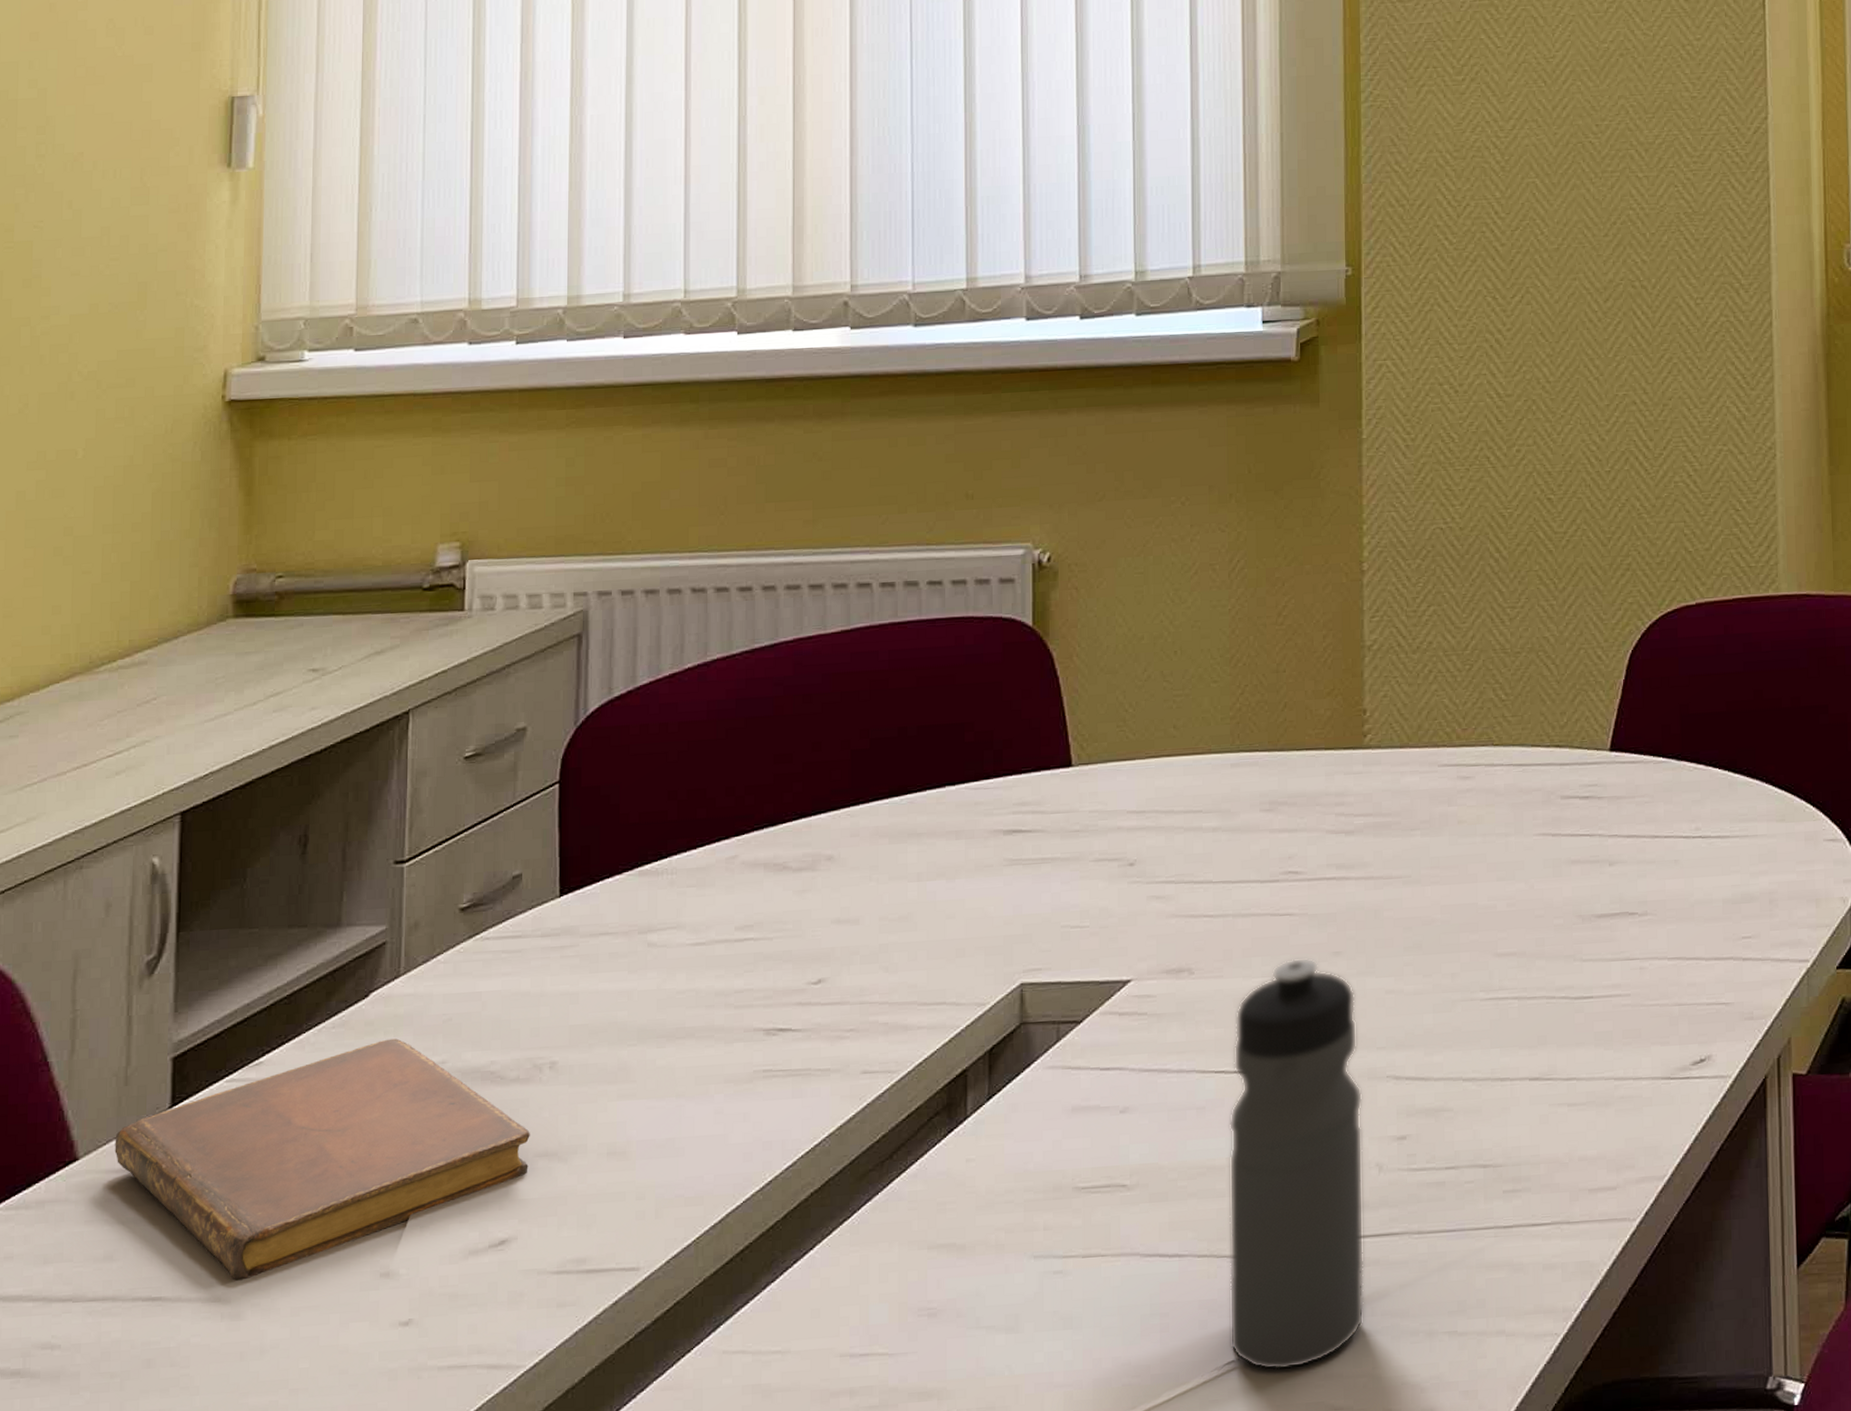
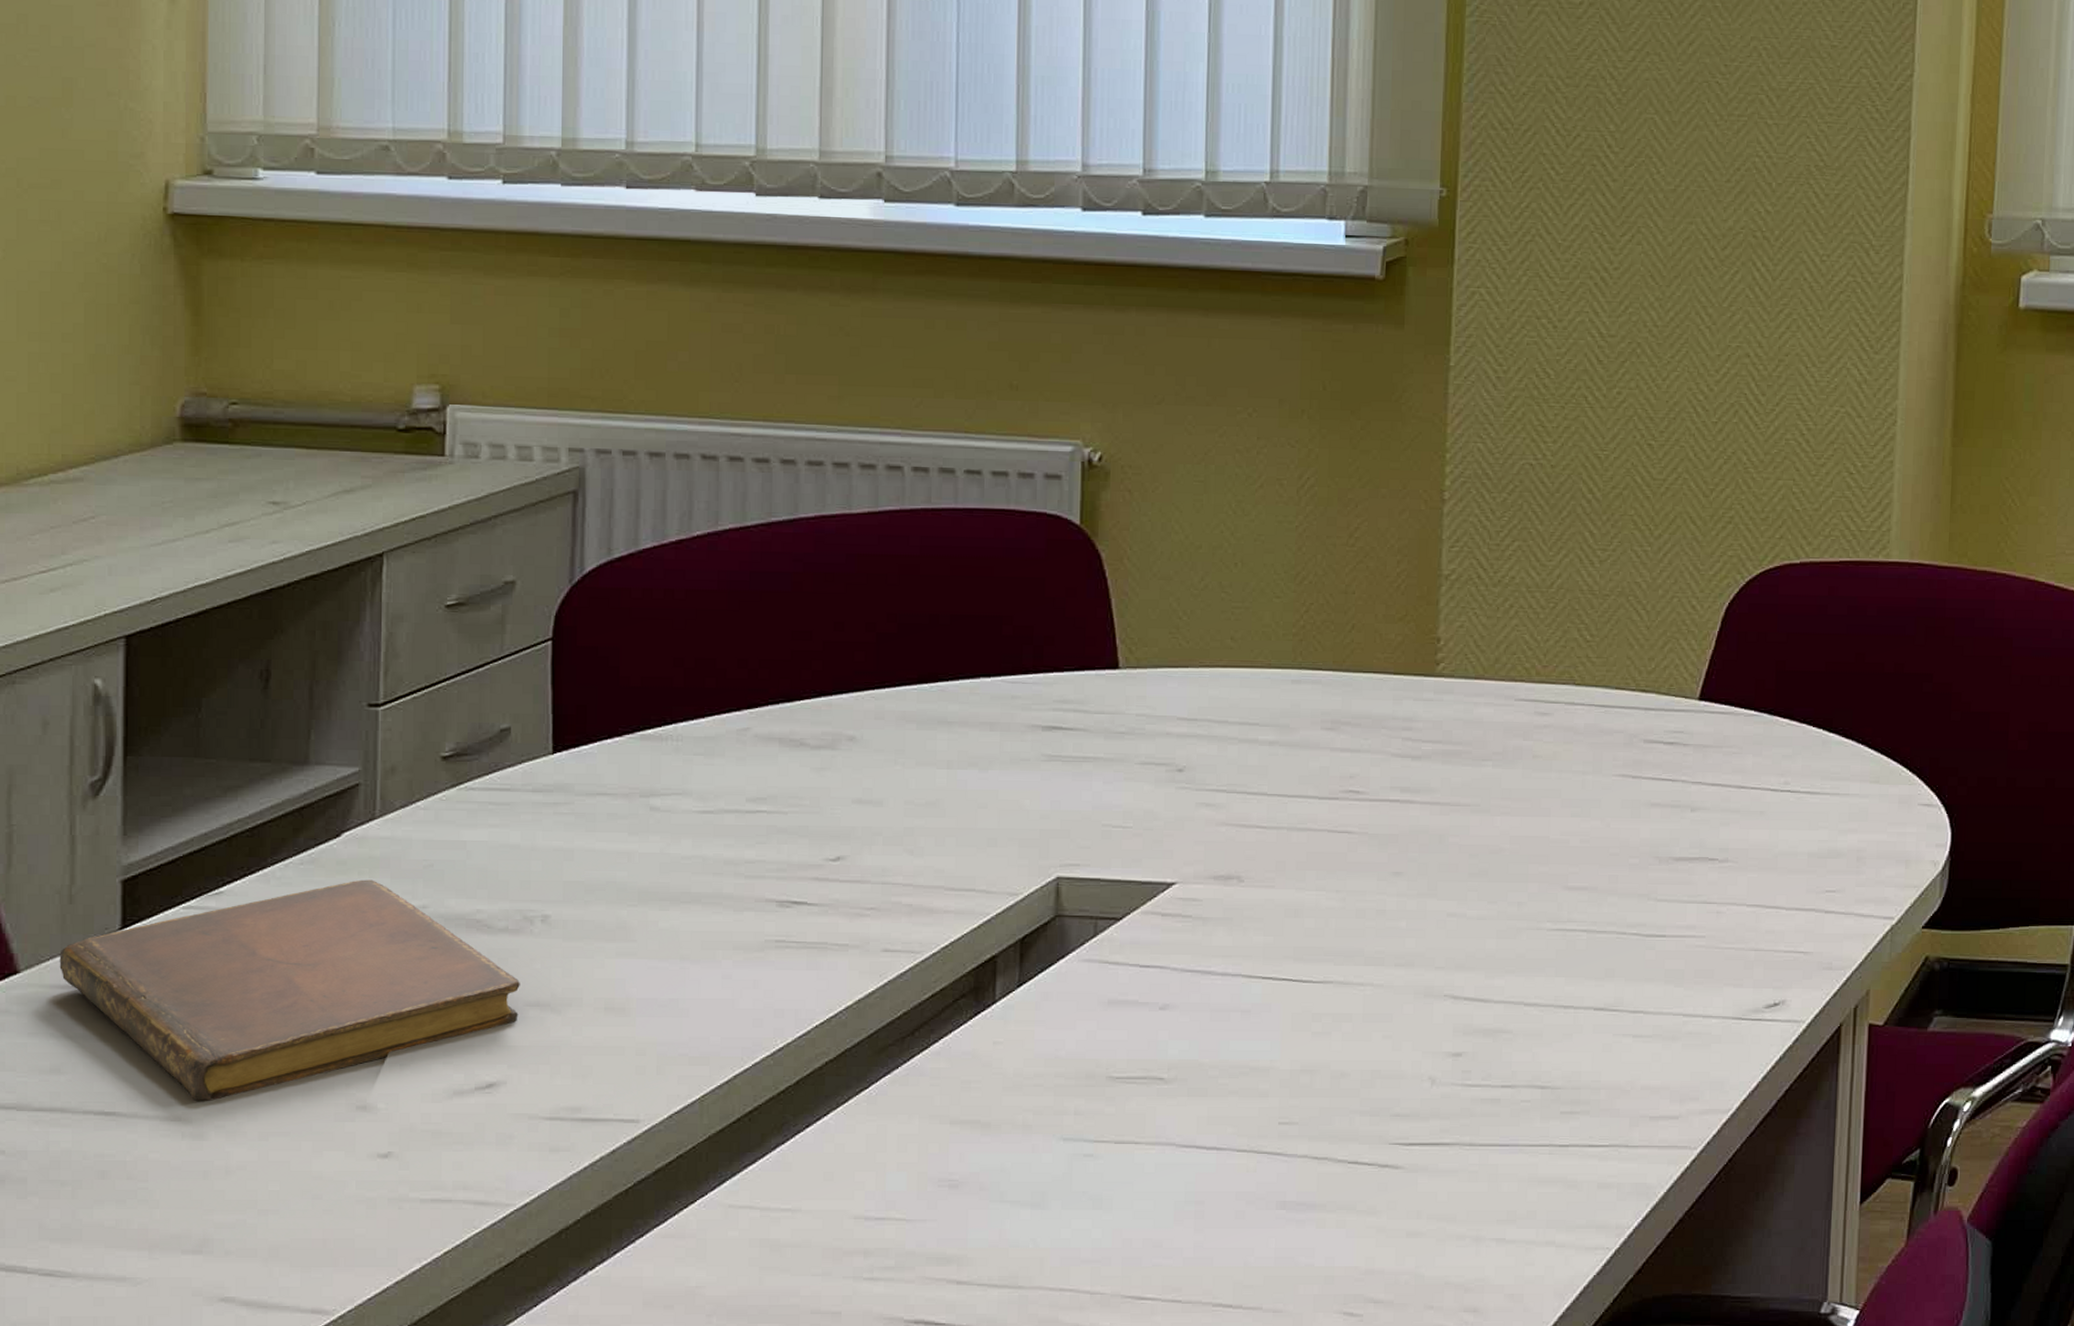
water bottle: present [1228,957,1365,1371] -> none [1267,875,1418,1263]

